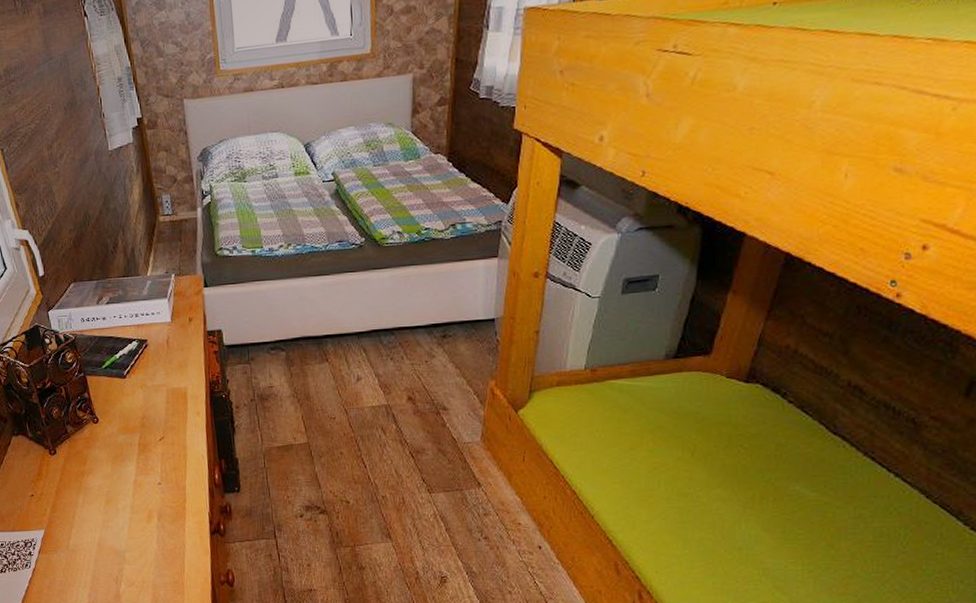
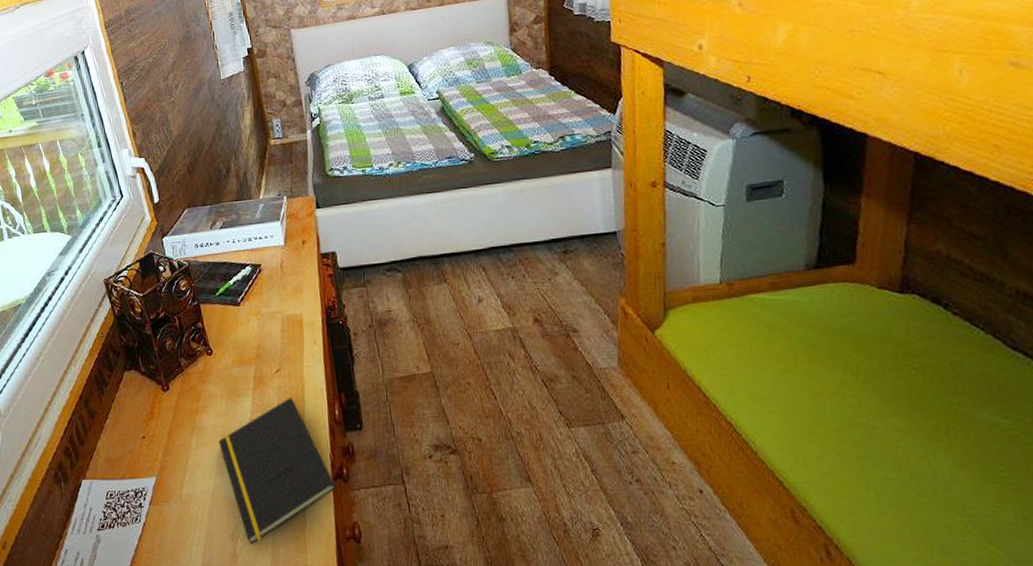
notepad: none [104,463,213,587] -> present [218,398,336,545]

